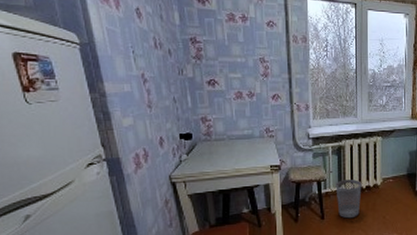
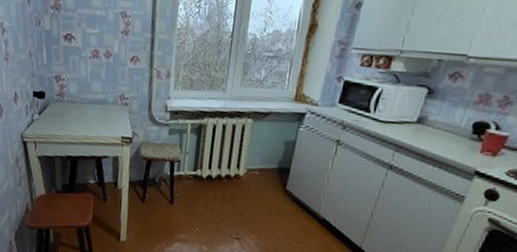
wastebasket: present [335,180,362,219] -> none [189,163,221,209]

